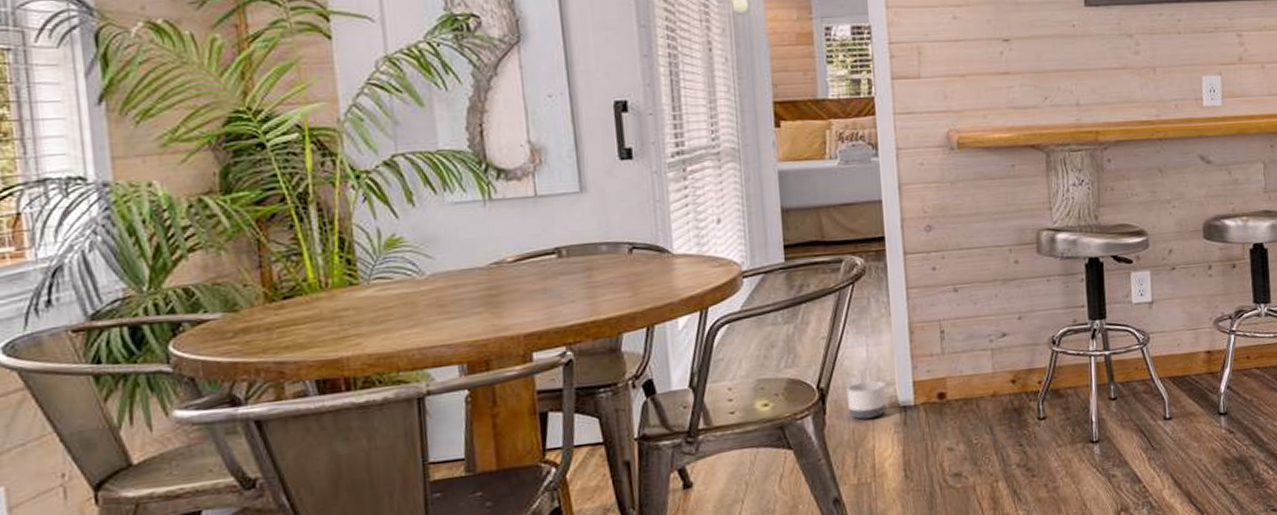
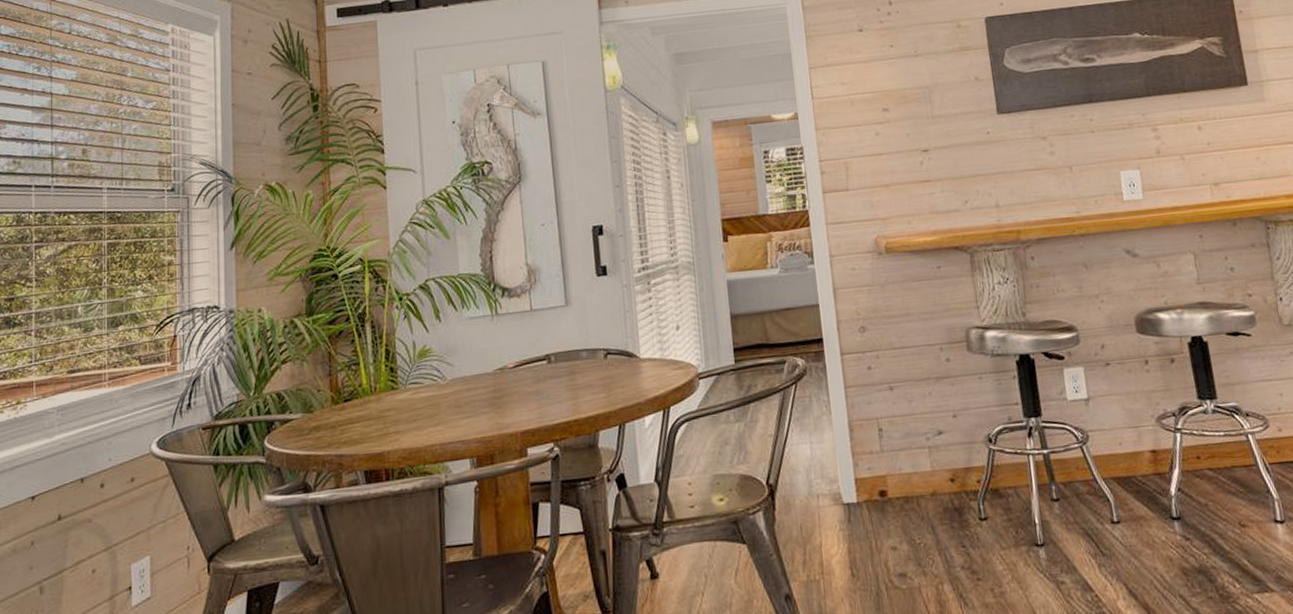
planter: present [846,380,886,420] -> none [793,477,831,516]

